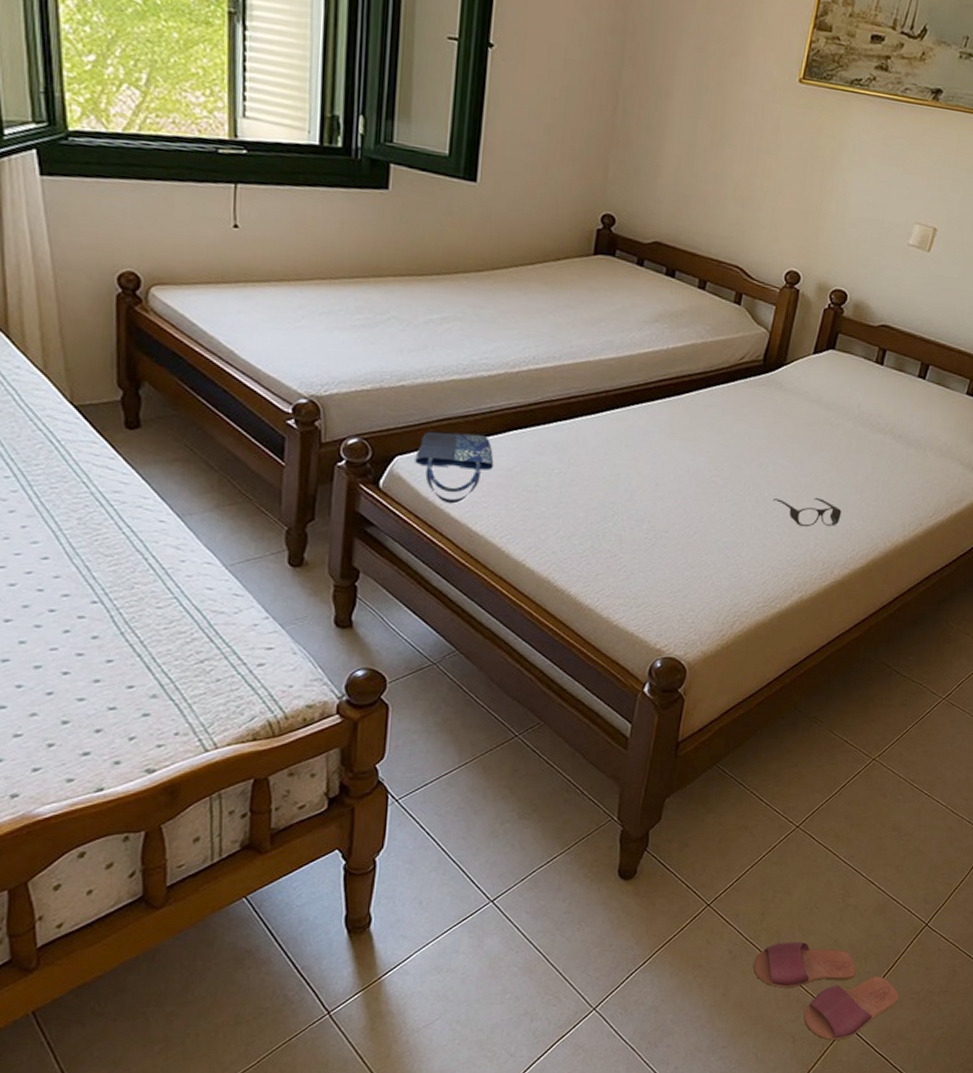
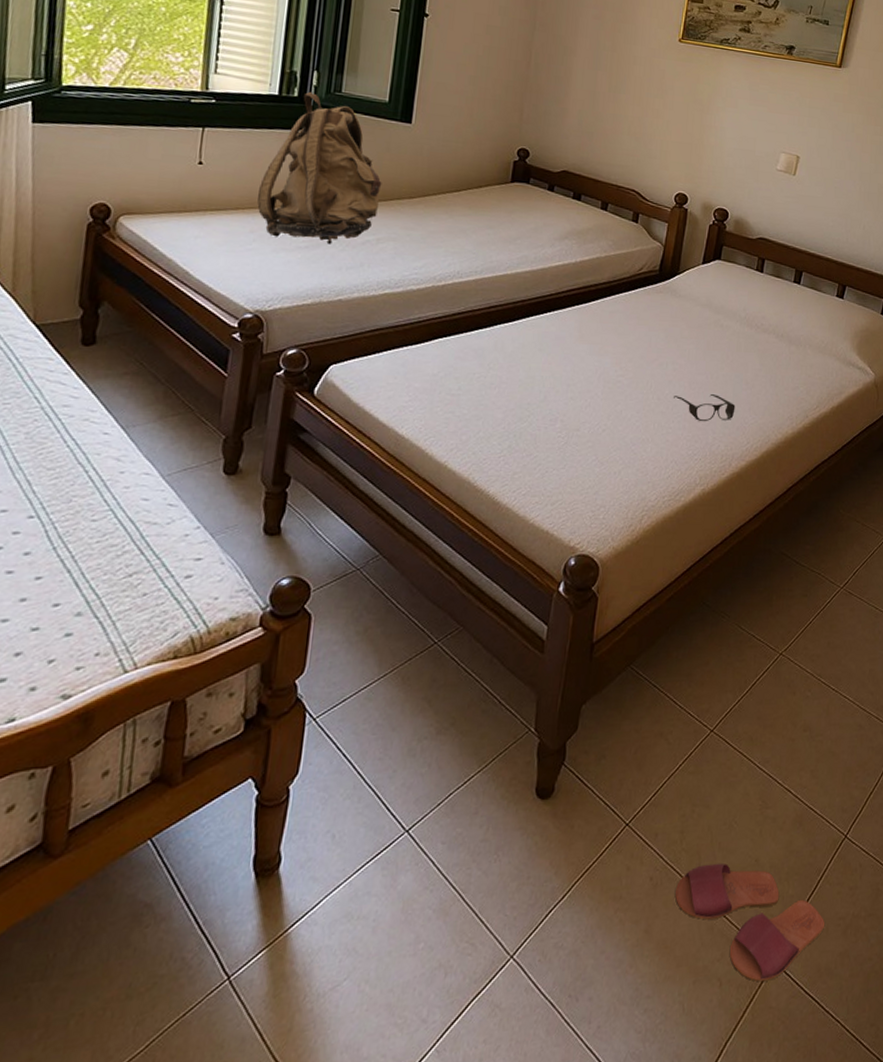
backpack: none [304,141,445,323] -> present [257,91,382,244]
shopping bag: present [415,431,494,504] -> none [348,340,420,409]

